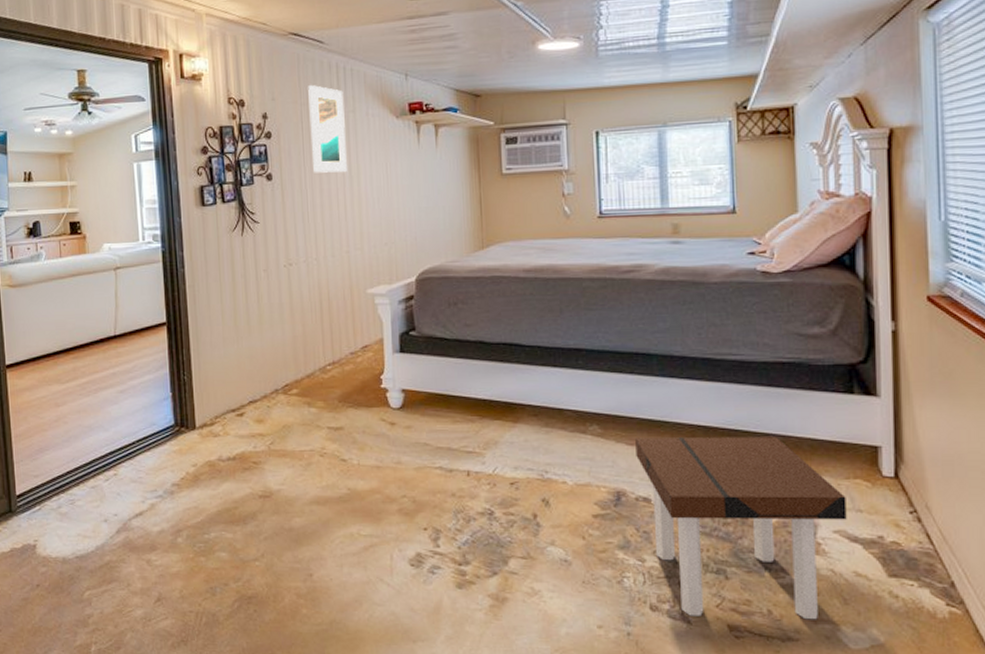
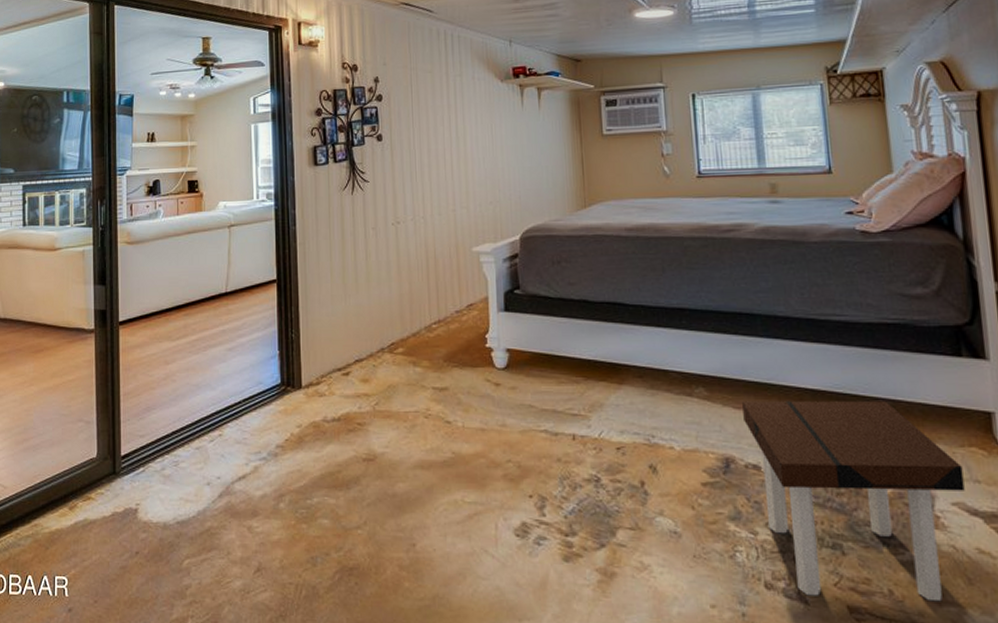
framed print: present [308,85,347,173] -> none [418,51,454,134]

